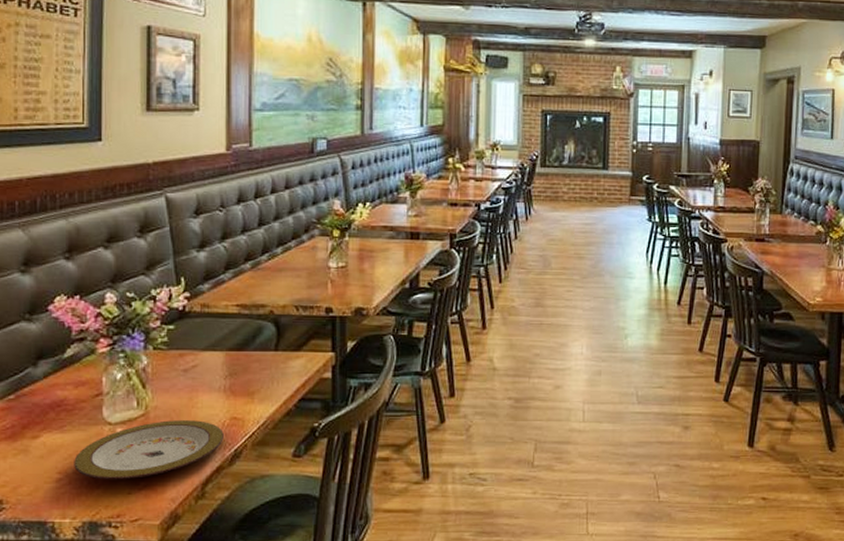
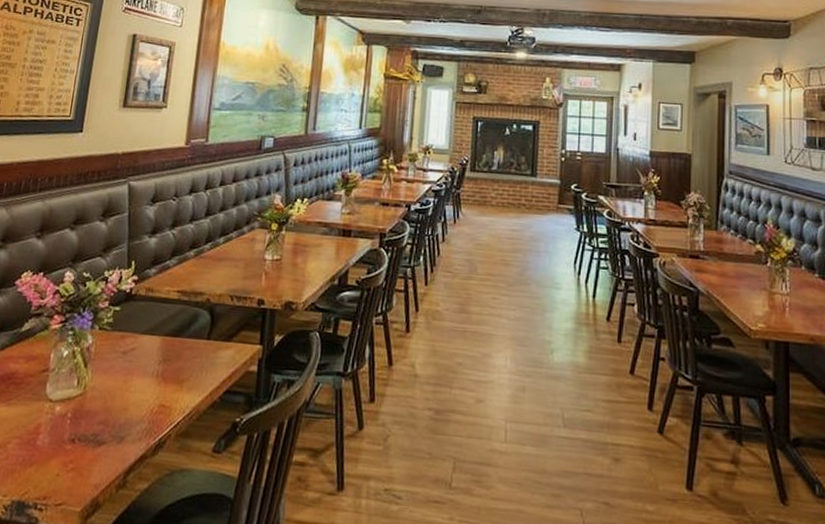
plate: present [74,420,224,480] -> none [13,402,151,460]

